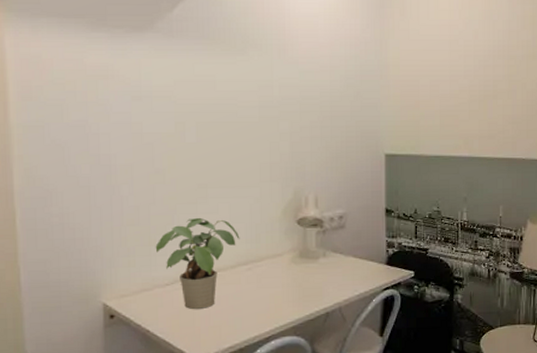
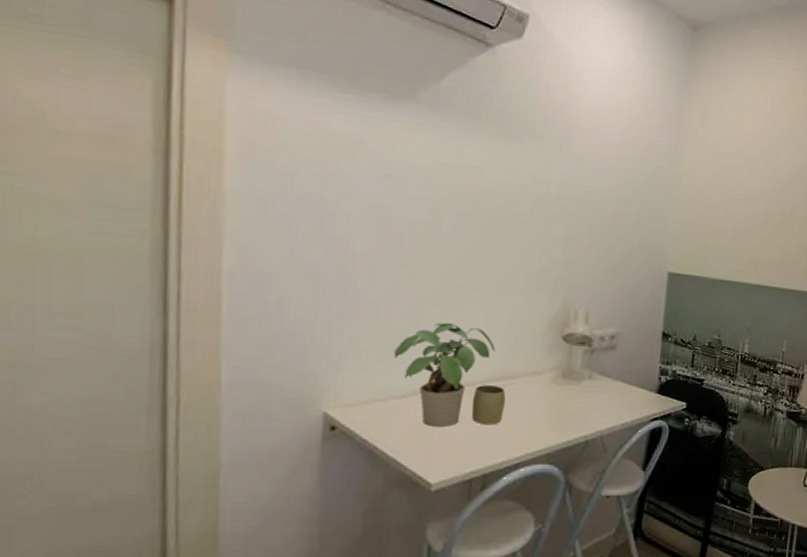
mug: none [224,269,253,305] -> present [471,385,506,425]

